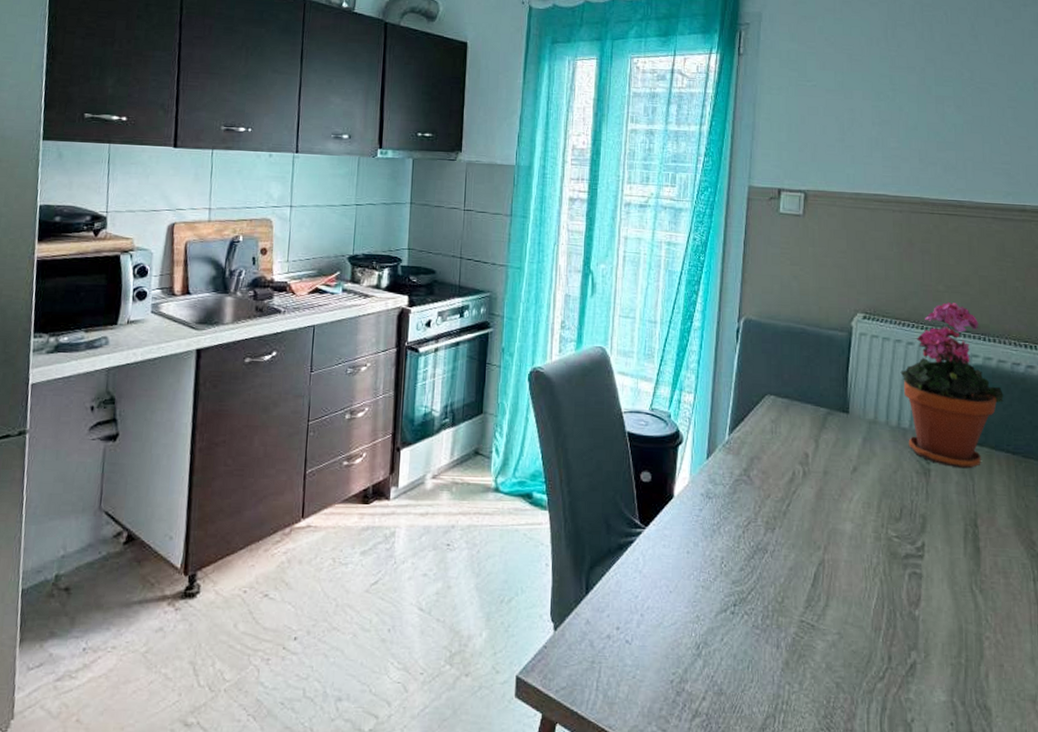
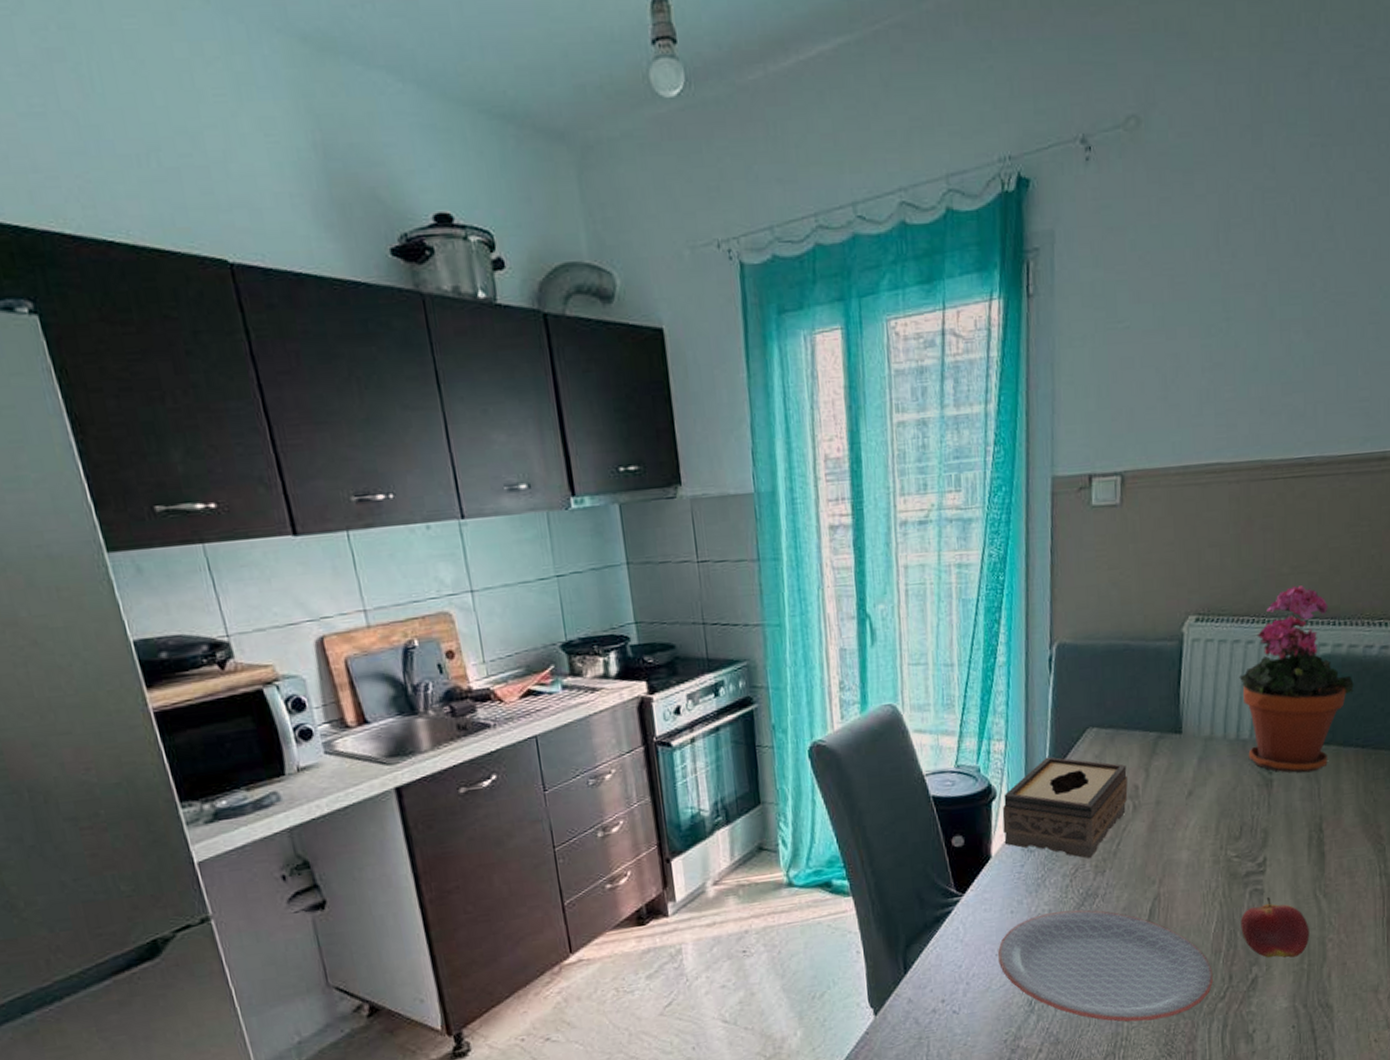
plate: none [671,560,873,688] -> present [997,910,1213,1022]
tissue box: none [686,414,799,515] -> present [1002,757,1128,859]
apple: none [900,583,967,649] -> present [1241,897,1310,958]

